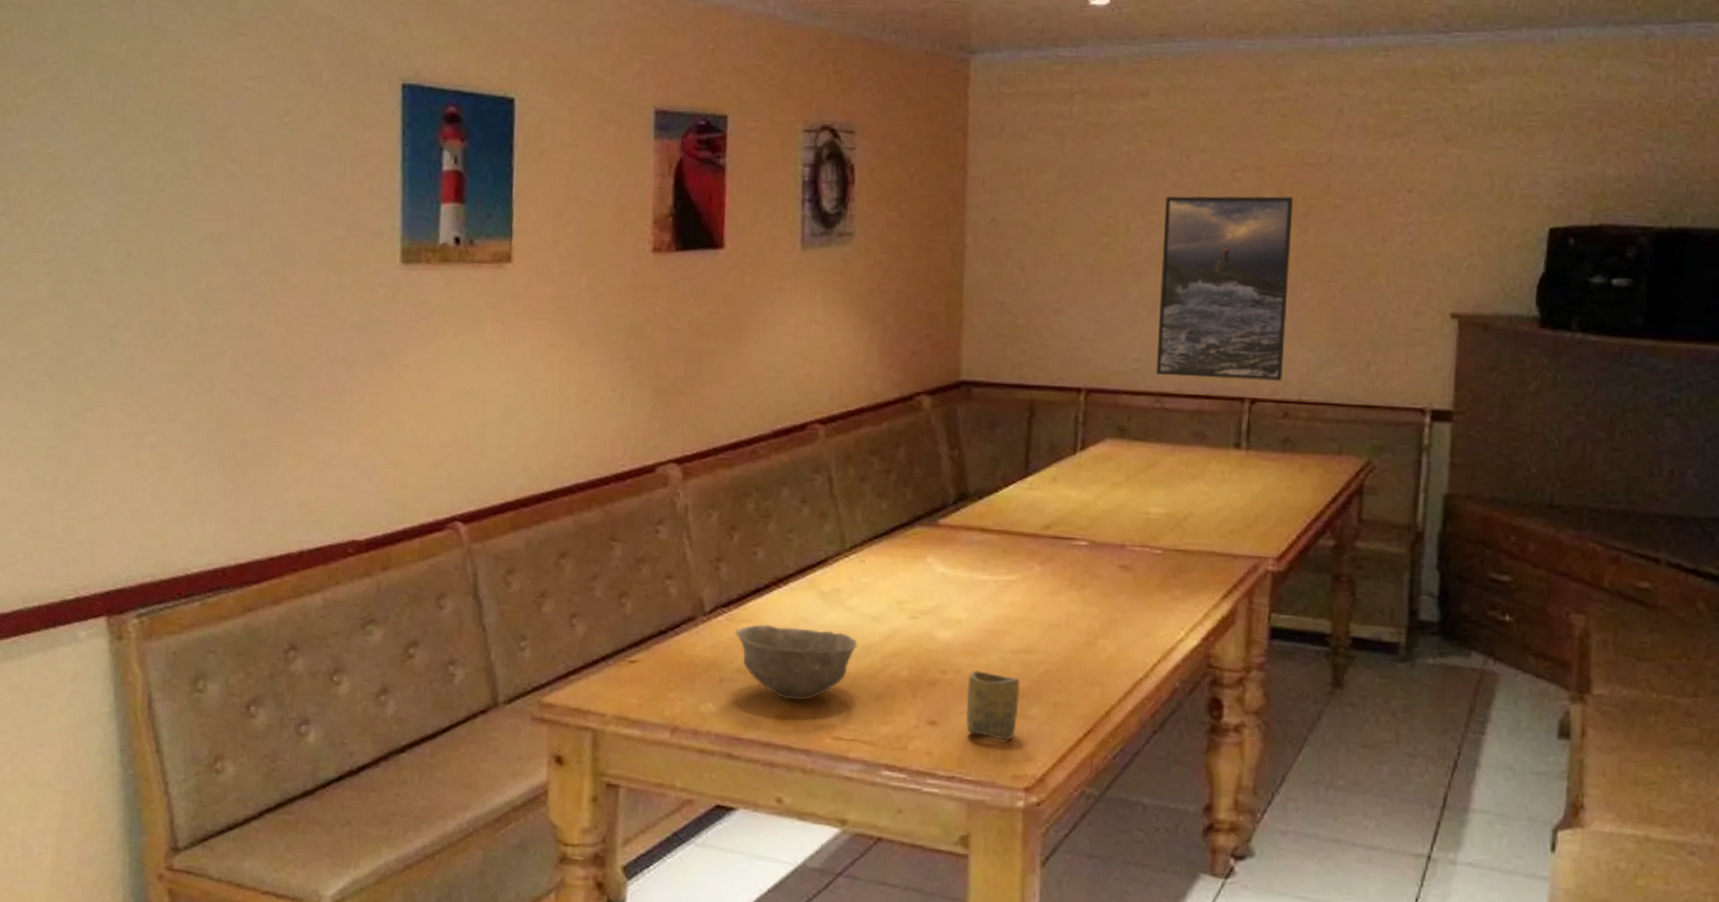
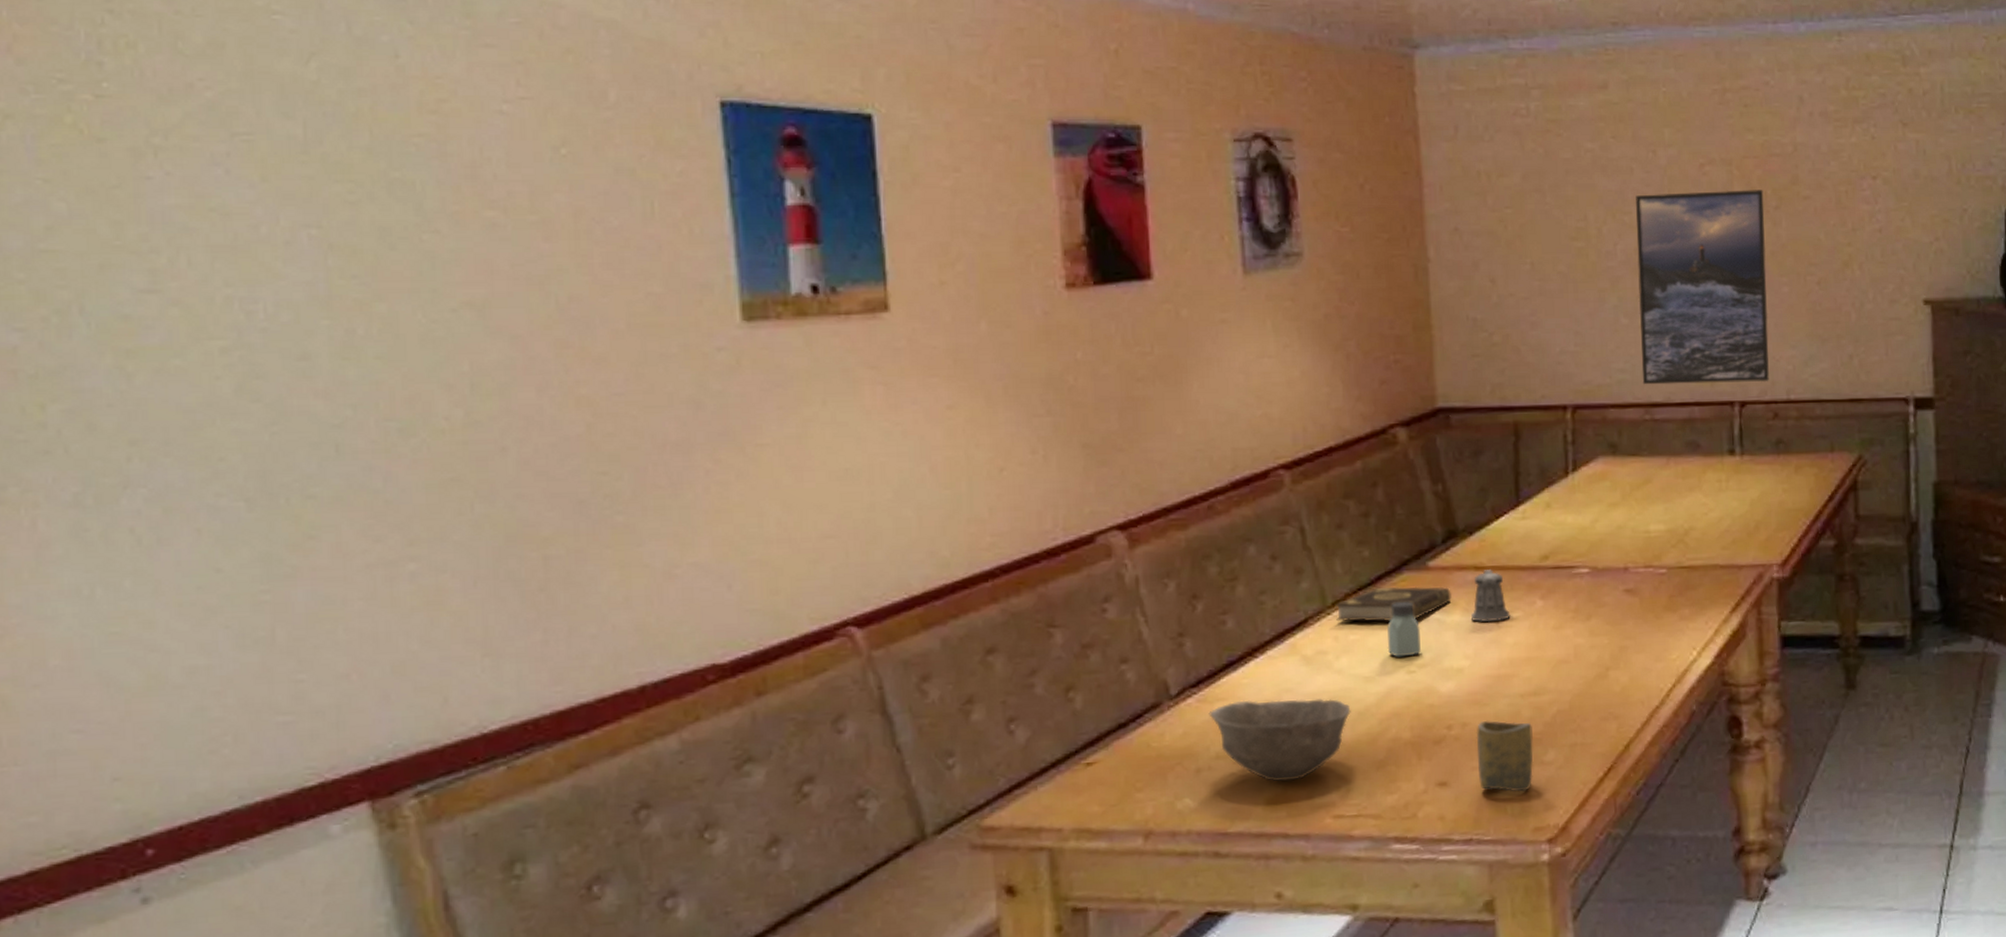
book: none [852,537,957,570] -> present [1336,586,1452,622]
saltshaker: none [895,553,927,604] -> present [1387,602,1421,658]
pepper shaker: none [973,532,1010,581] -> present [1471,569,1511,623]

